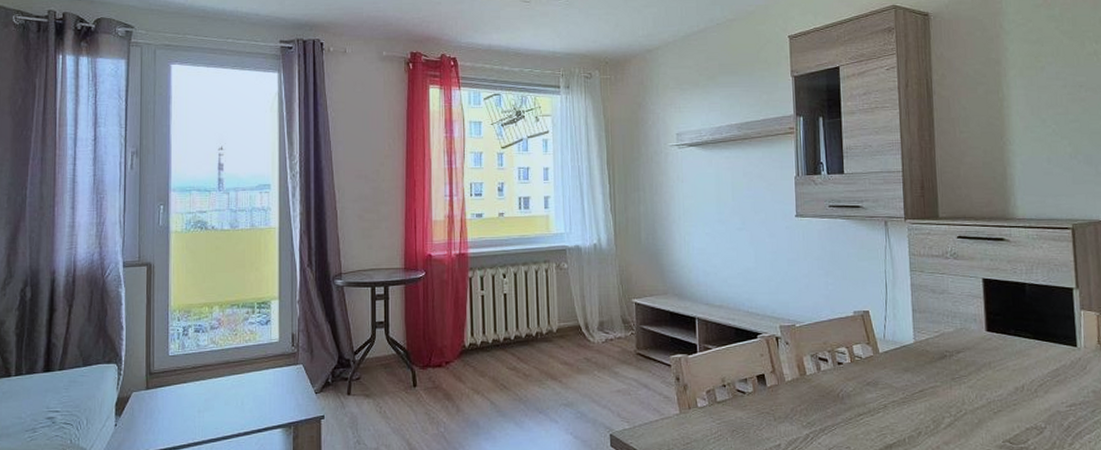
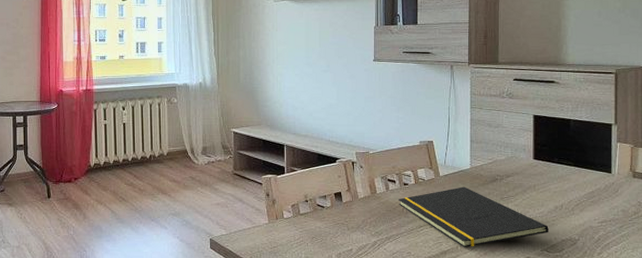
notepad: none [832,365,1010,439] -> present [399,186,549,247]

